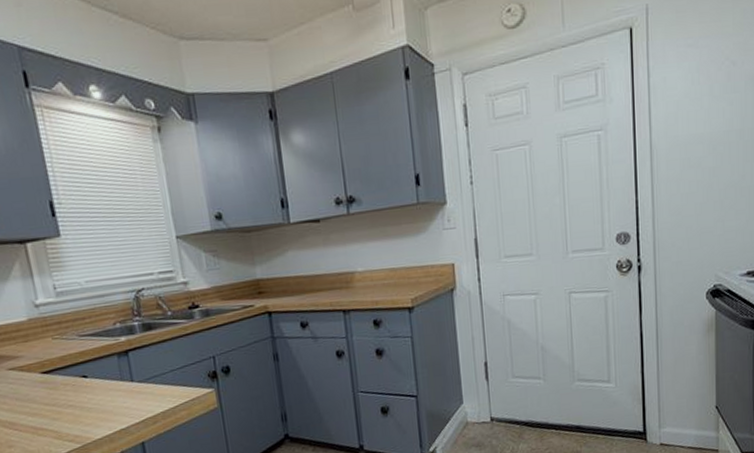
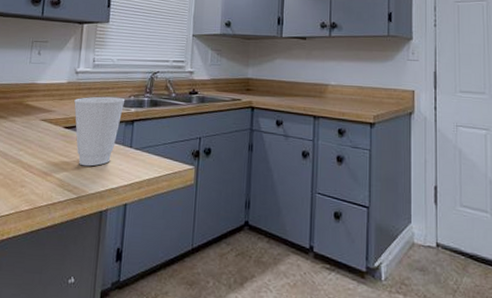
cup: none [44,326,112,412] -> present [74,96,126,167]

